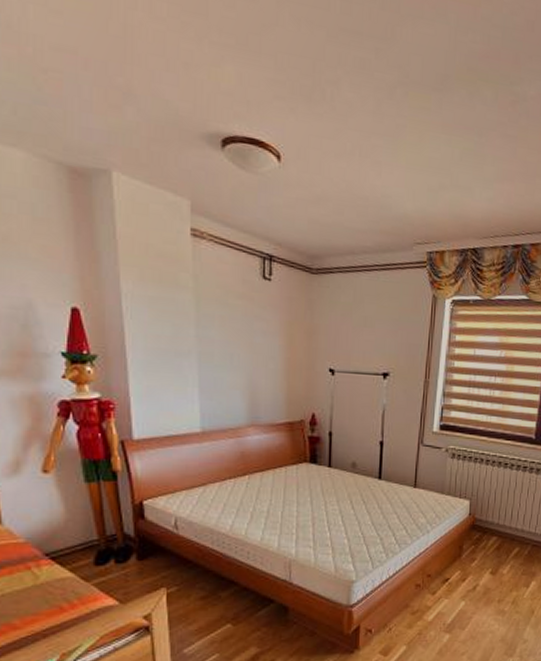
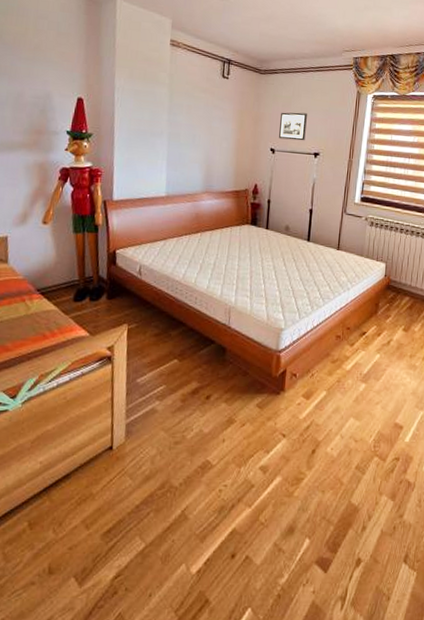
picture frame: none [339,322,373,359] -> present [279,112,307,141]

